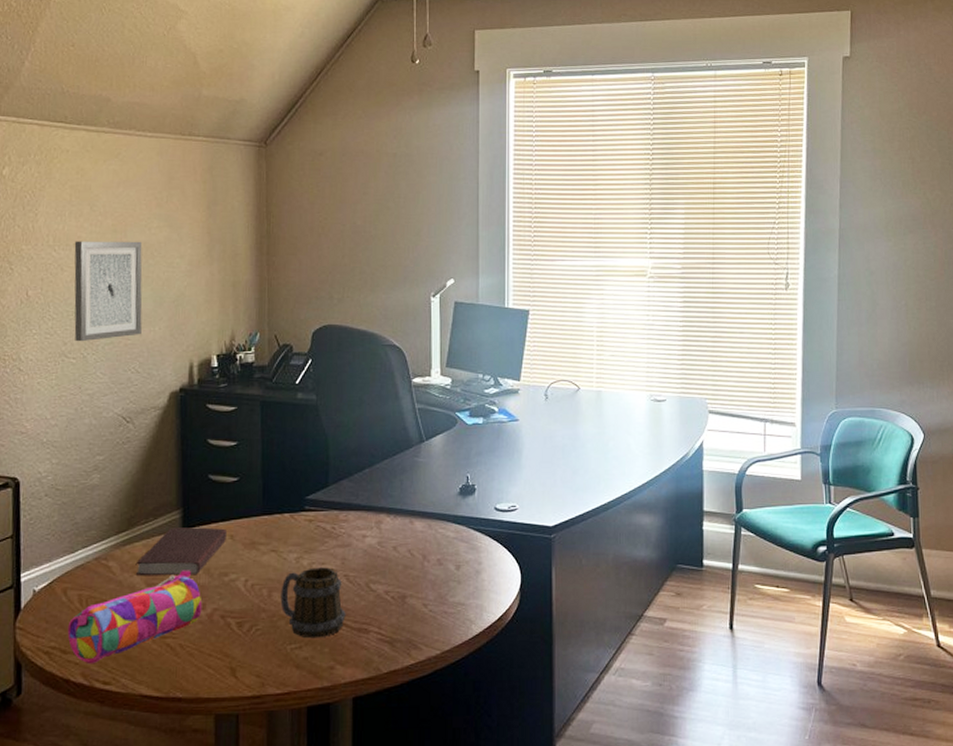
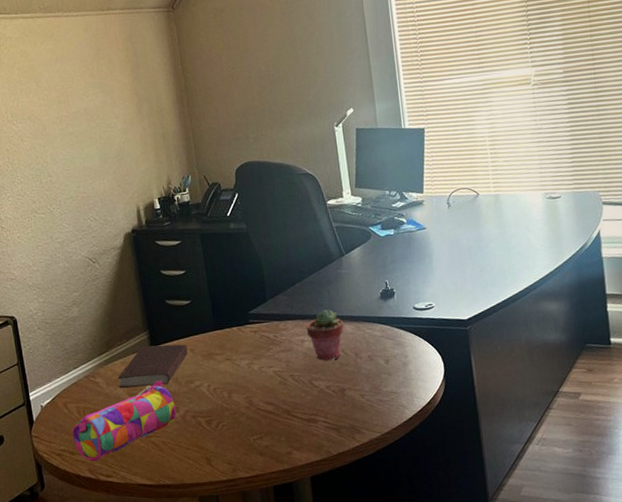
wall art: present [74,241,143,342] -> none [28,108,94,200]
mug: present [280,567,346,639] -> none [238,370,296,430]
potted succulent: none [370,502,414,562] -> present [306,309,344,361]

